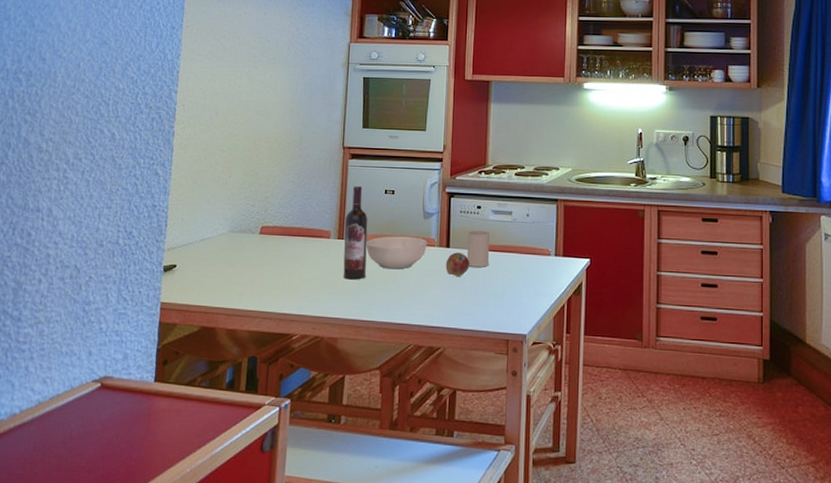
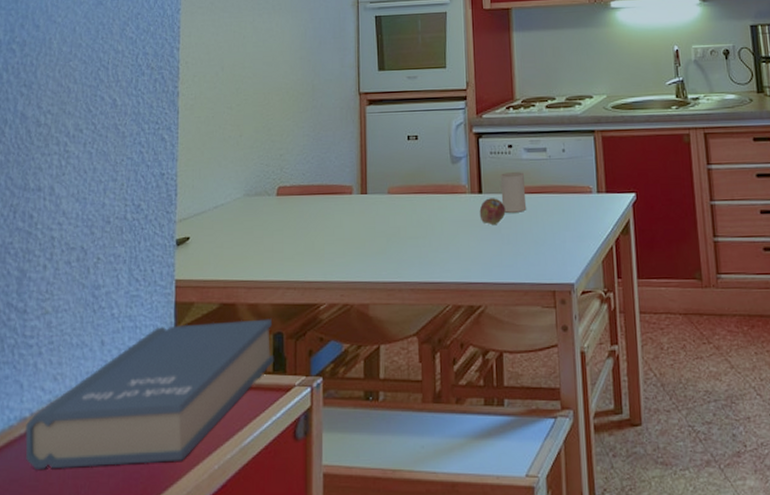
book: none [14,342,248,463] -> present [25,319,274,469]
wine bottle: present [343,185,368,280] -> none [368,133,394,238]
bowl: present [366,236,428,270] -> none [391,184,459,223]

